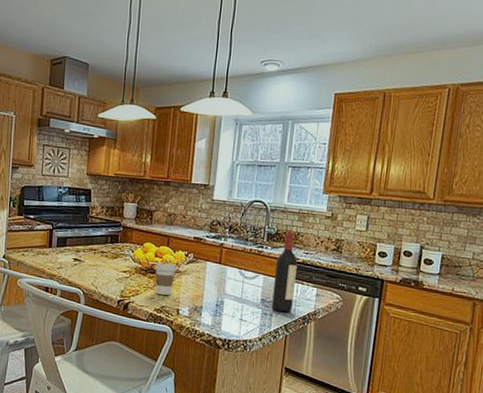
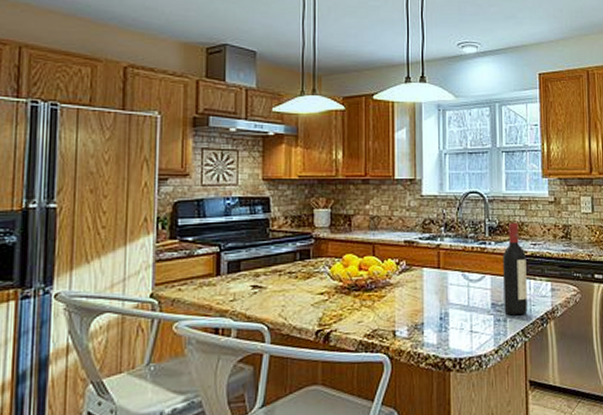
coffee cup: present [154,263,177,296] -> none [359,276,388,317]

